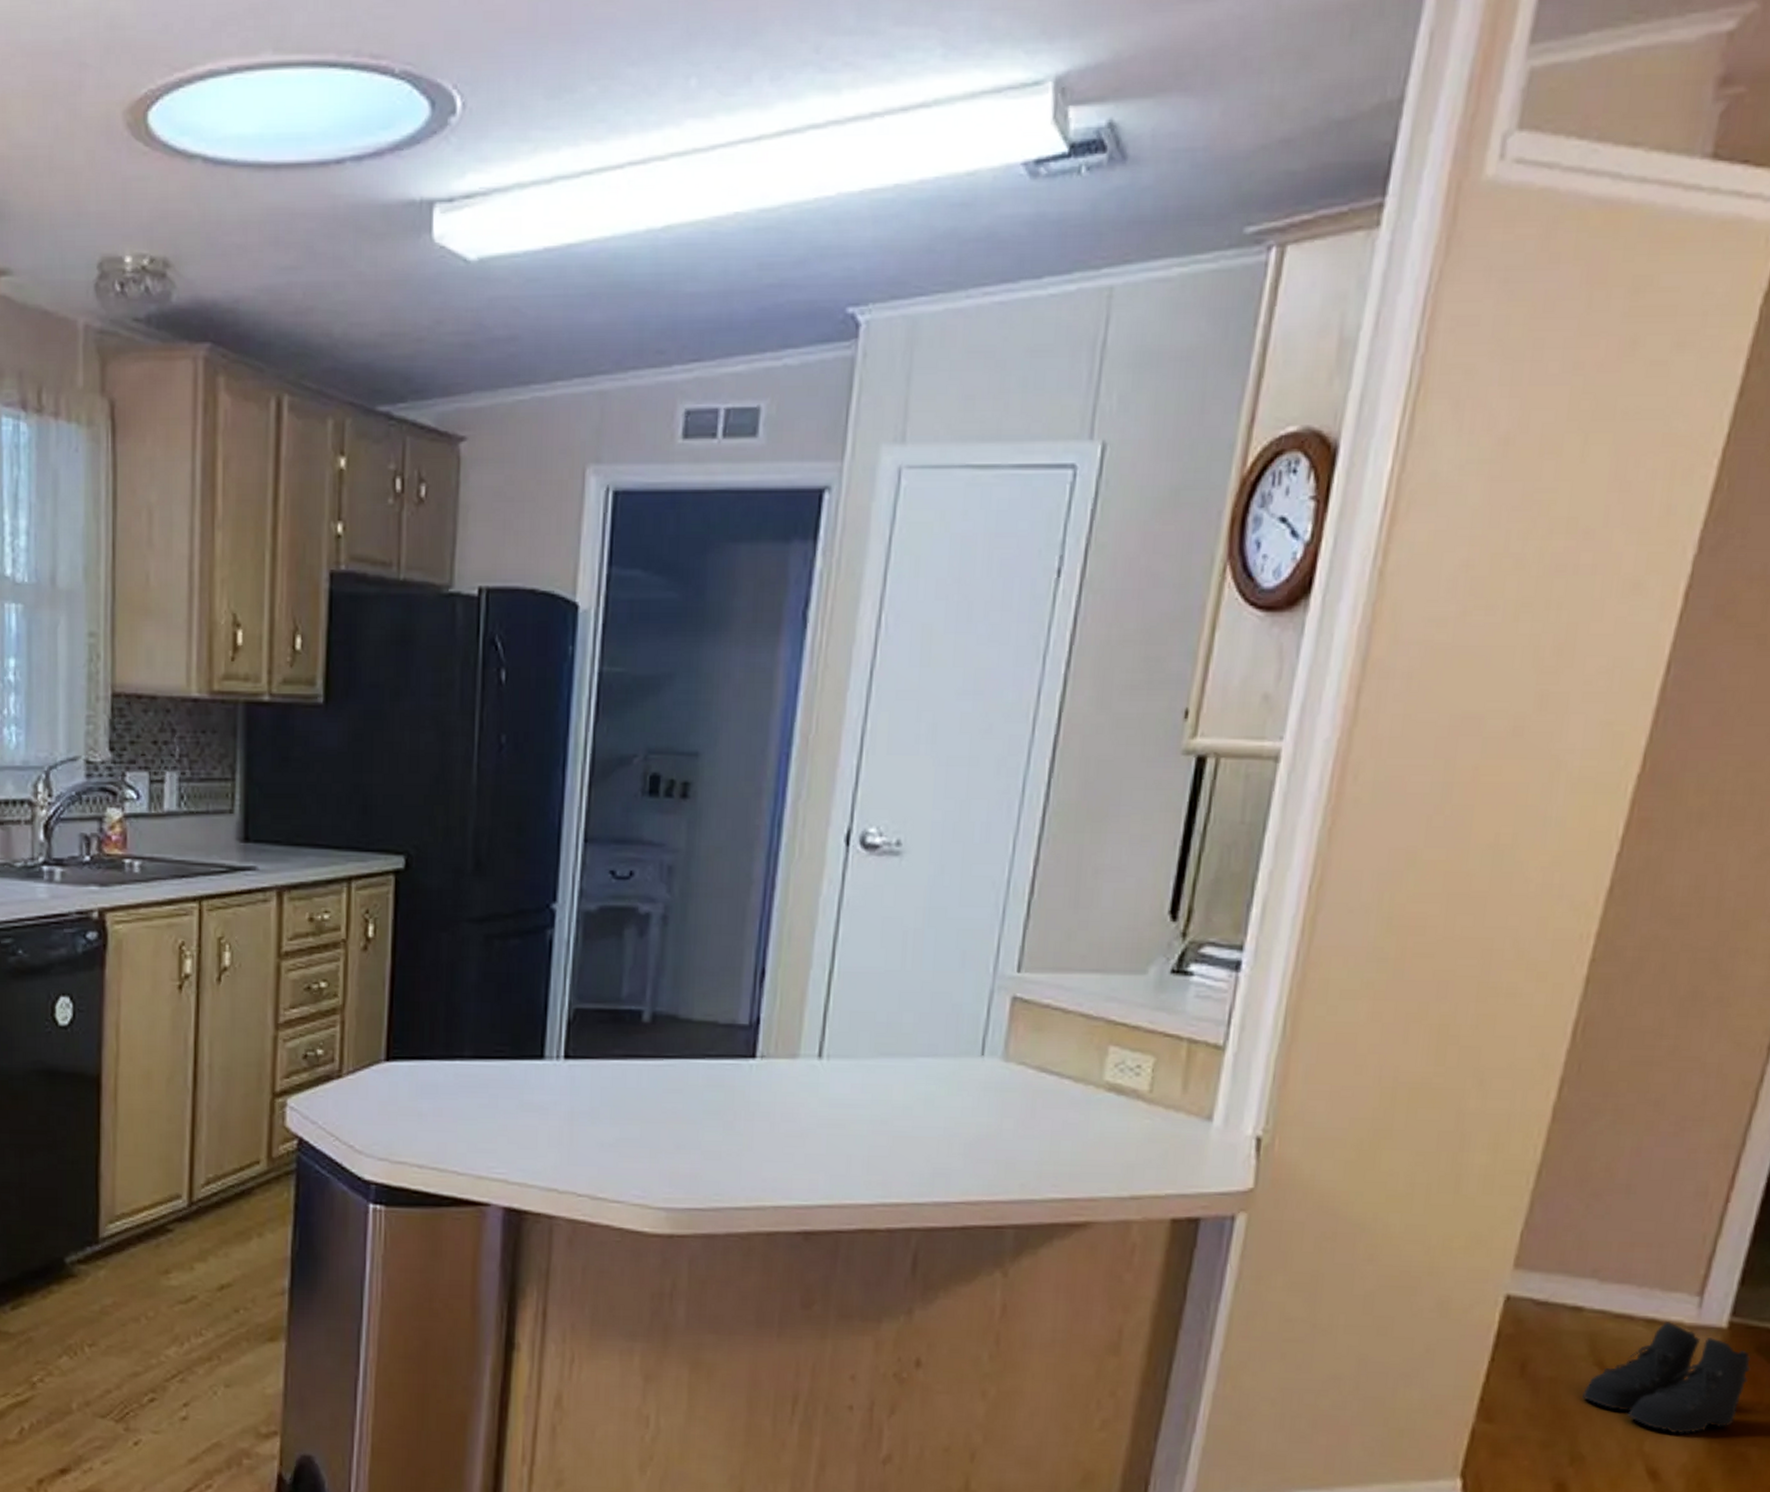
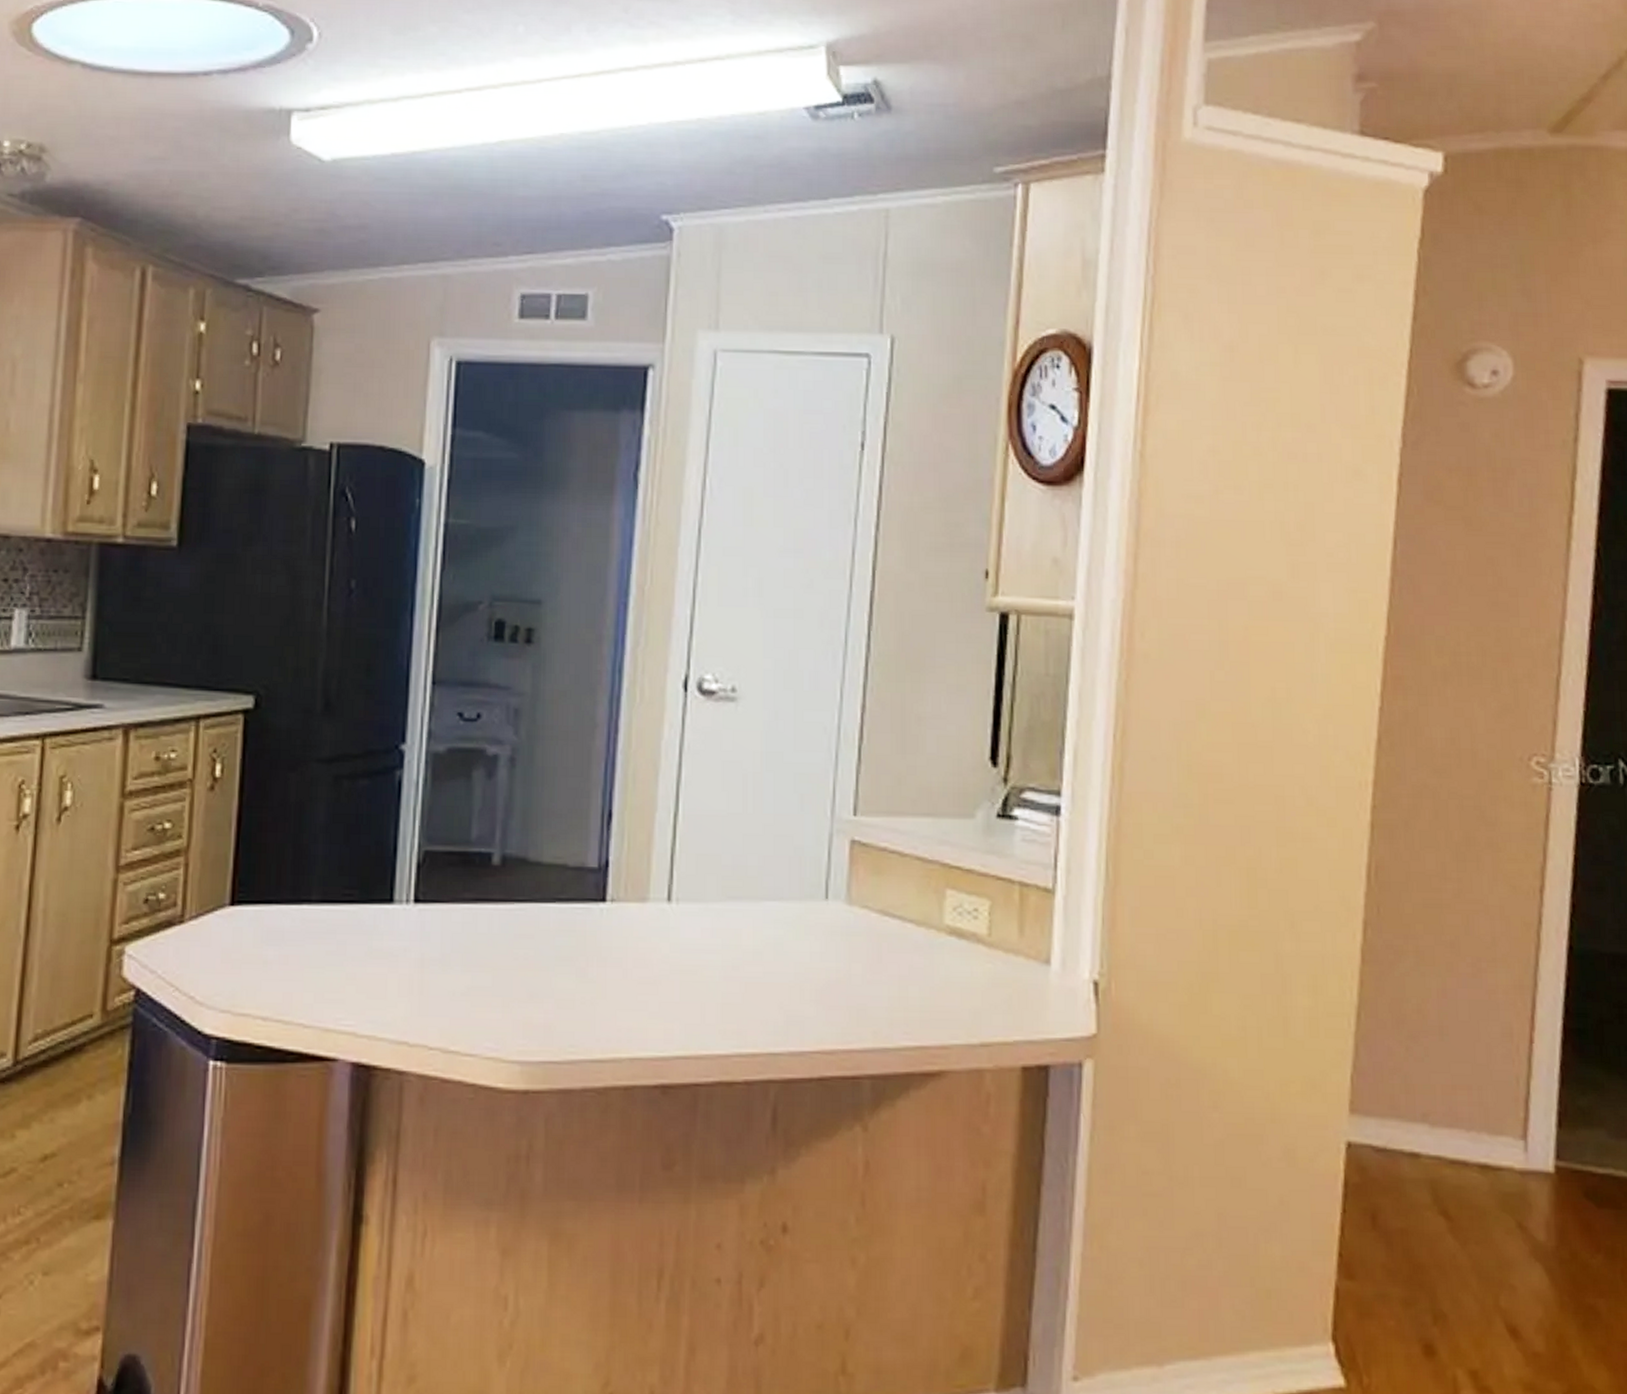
boots: present [1582,1322,1751,1435] -> none [1434,1167,1583,1287]

